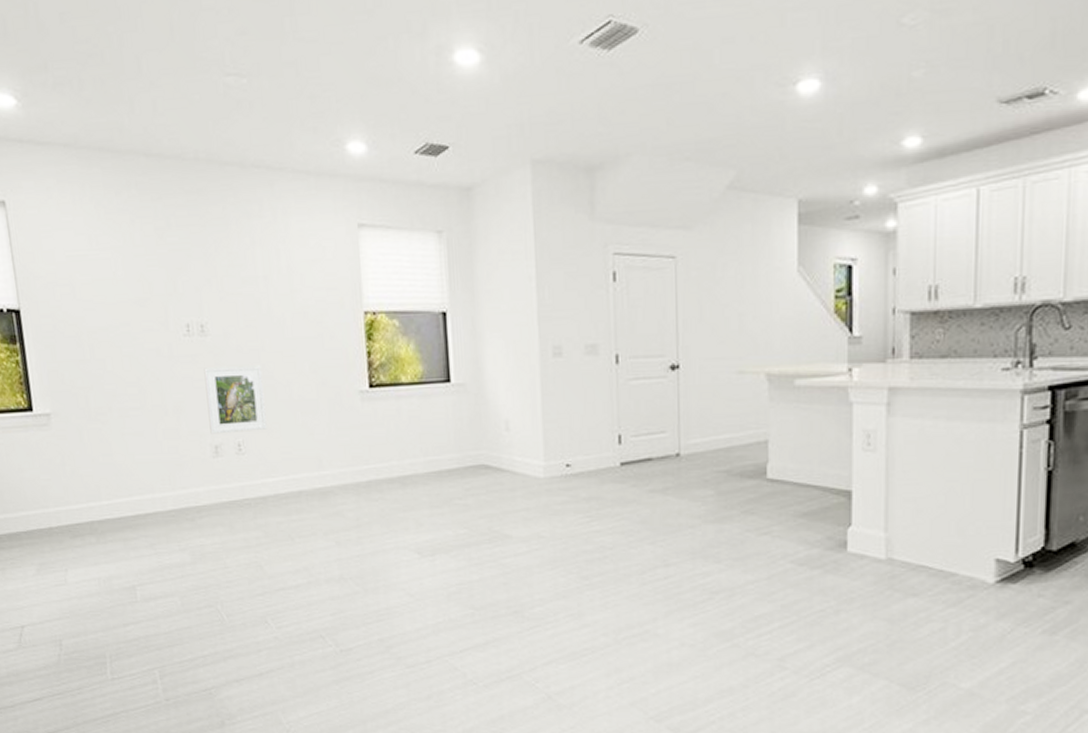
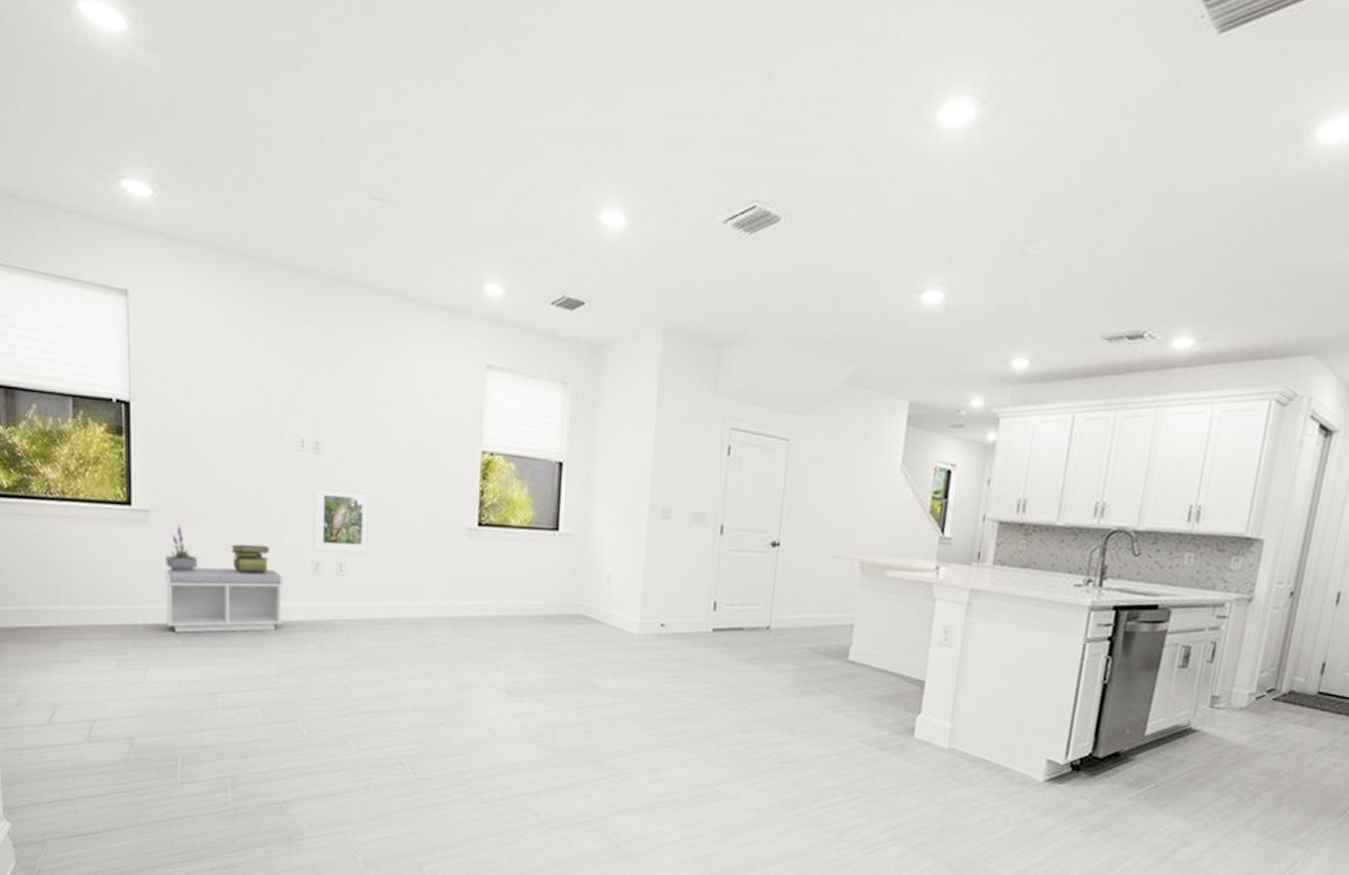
potted plant: none [71,422,103,470] -> present [166,523,198,572]
bench: none [71,458,191,530] -> present [164,567,284,633]
stack of books: none [131,434,171,463] -> present [231,544,269,573]

